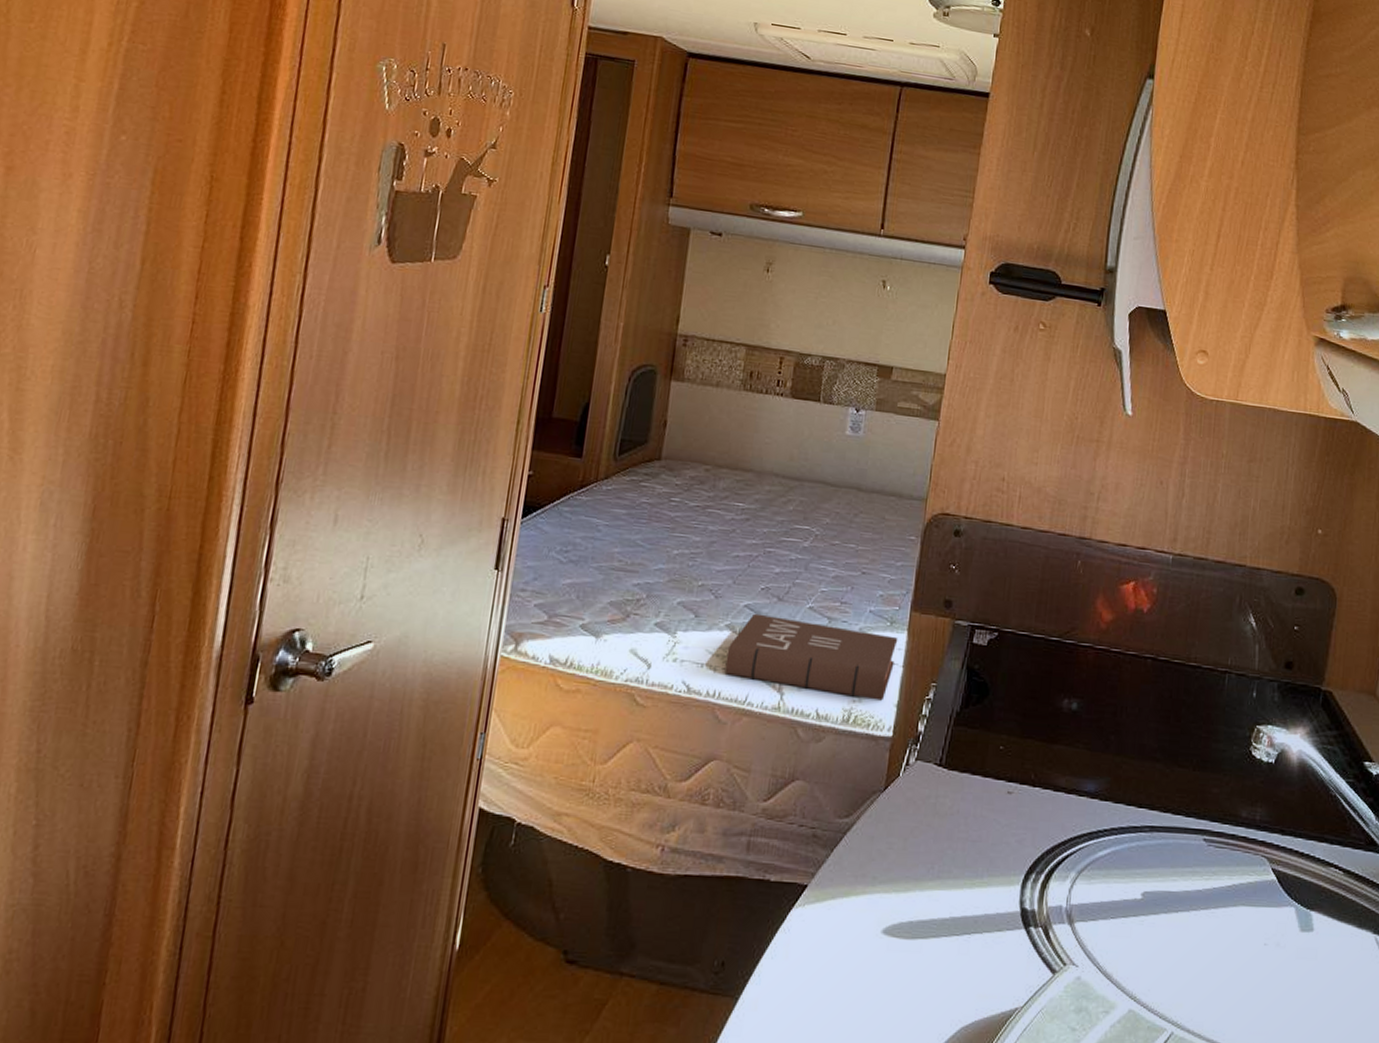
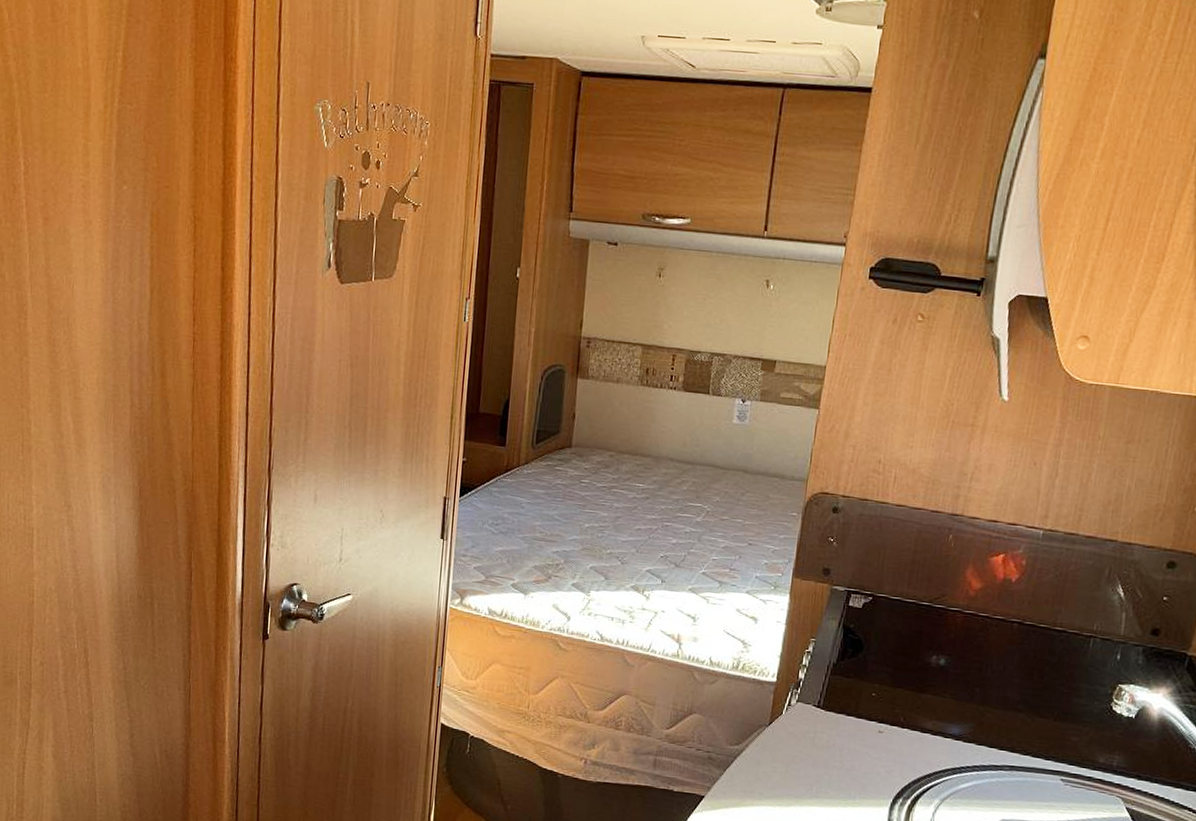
book: present [724,613,898,701] -> none [631,577,781,652]

